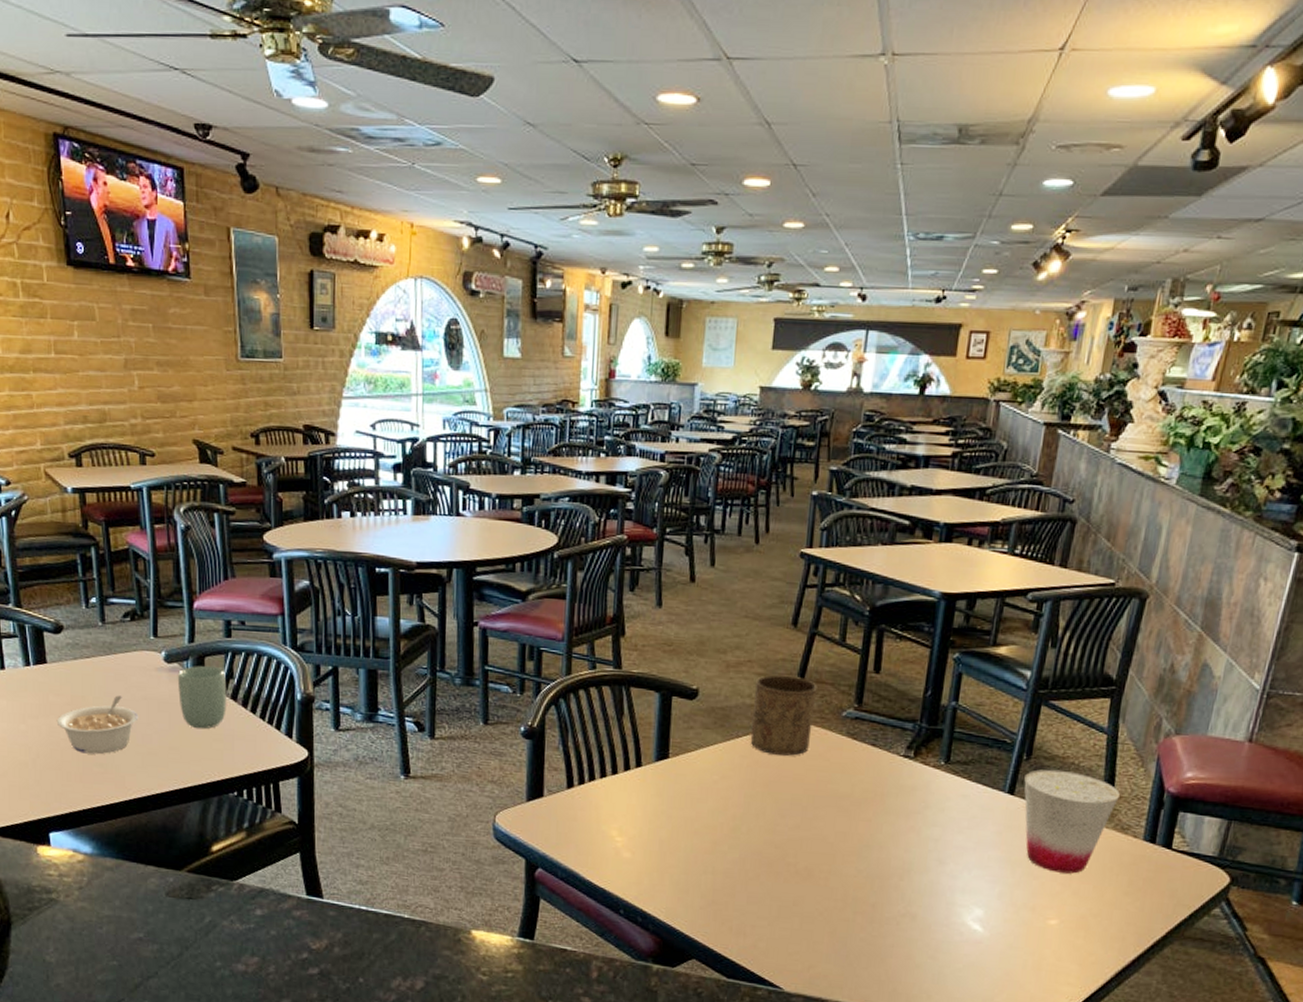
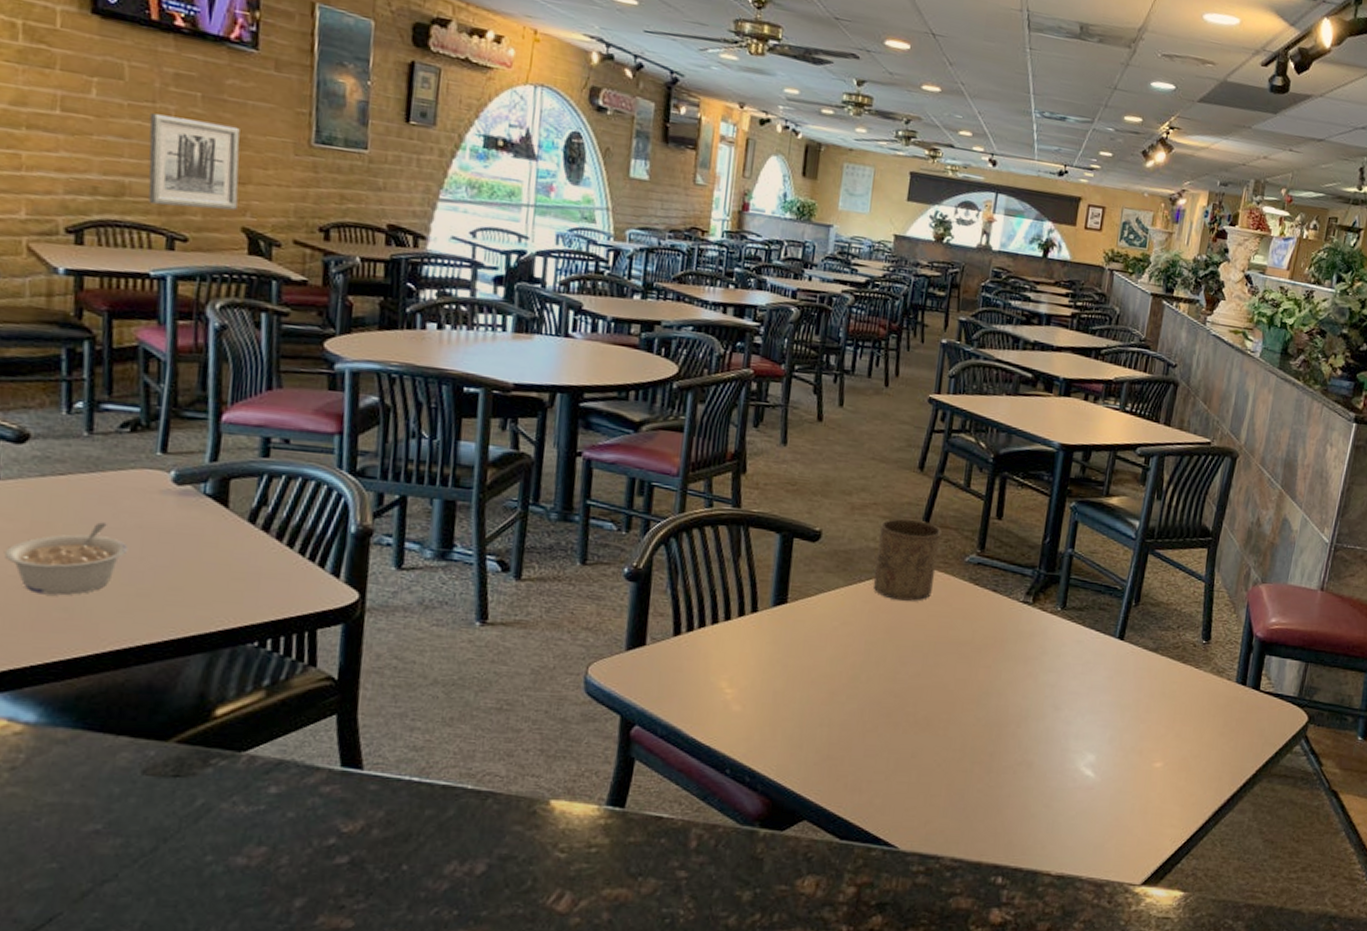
wall art: none [117,347,188,427] -> present [148,113,240,211]
cup: present [177,665,227,729] -> none [188,489,257,566]
cup: present [1024,769,1120,874] -> none [1133,615,1216,716]

